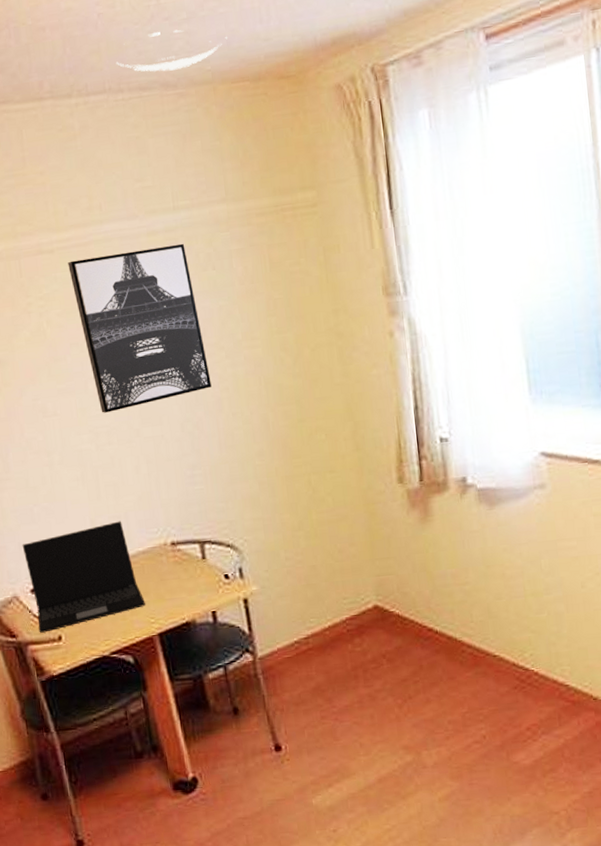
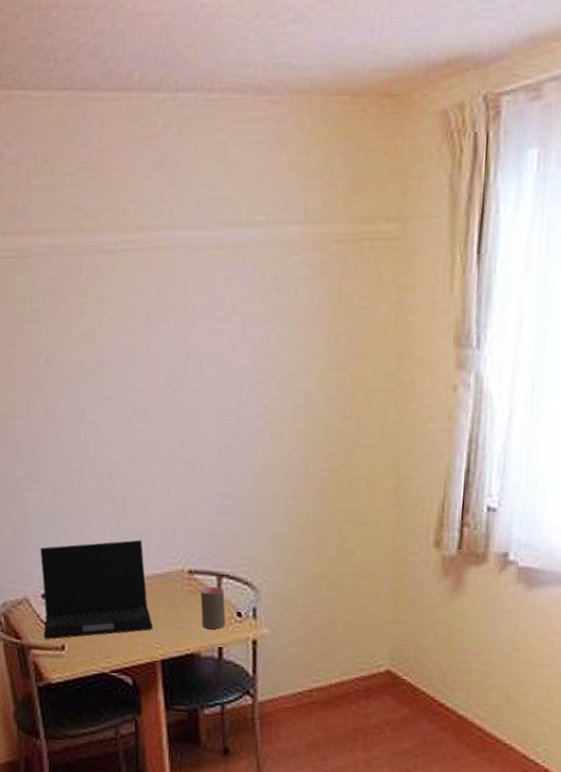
wall art: present [68,243,212,413] -> none [129,261,257,428]
ceiling light: present [116,29,227,72] -> none [211,30,333,75]
cup: none [186,554,216,596] -> present [200,586,226,629]

